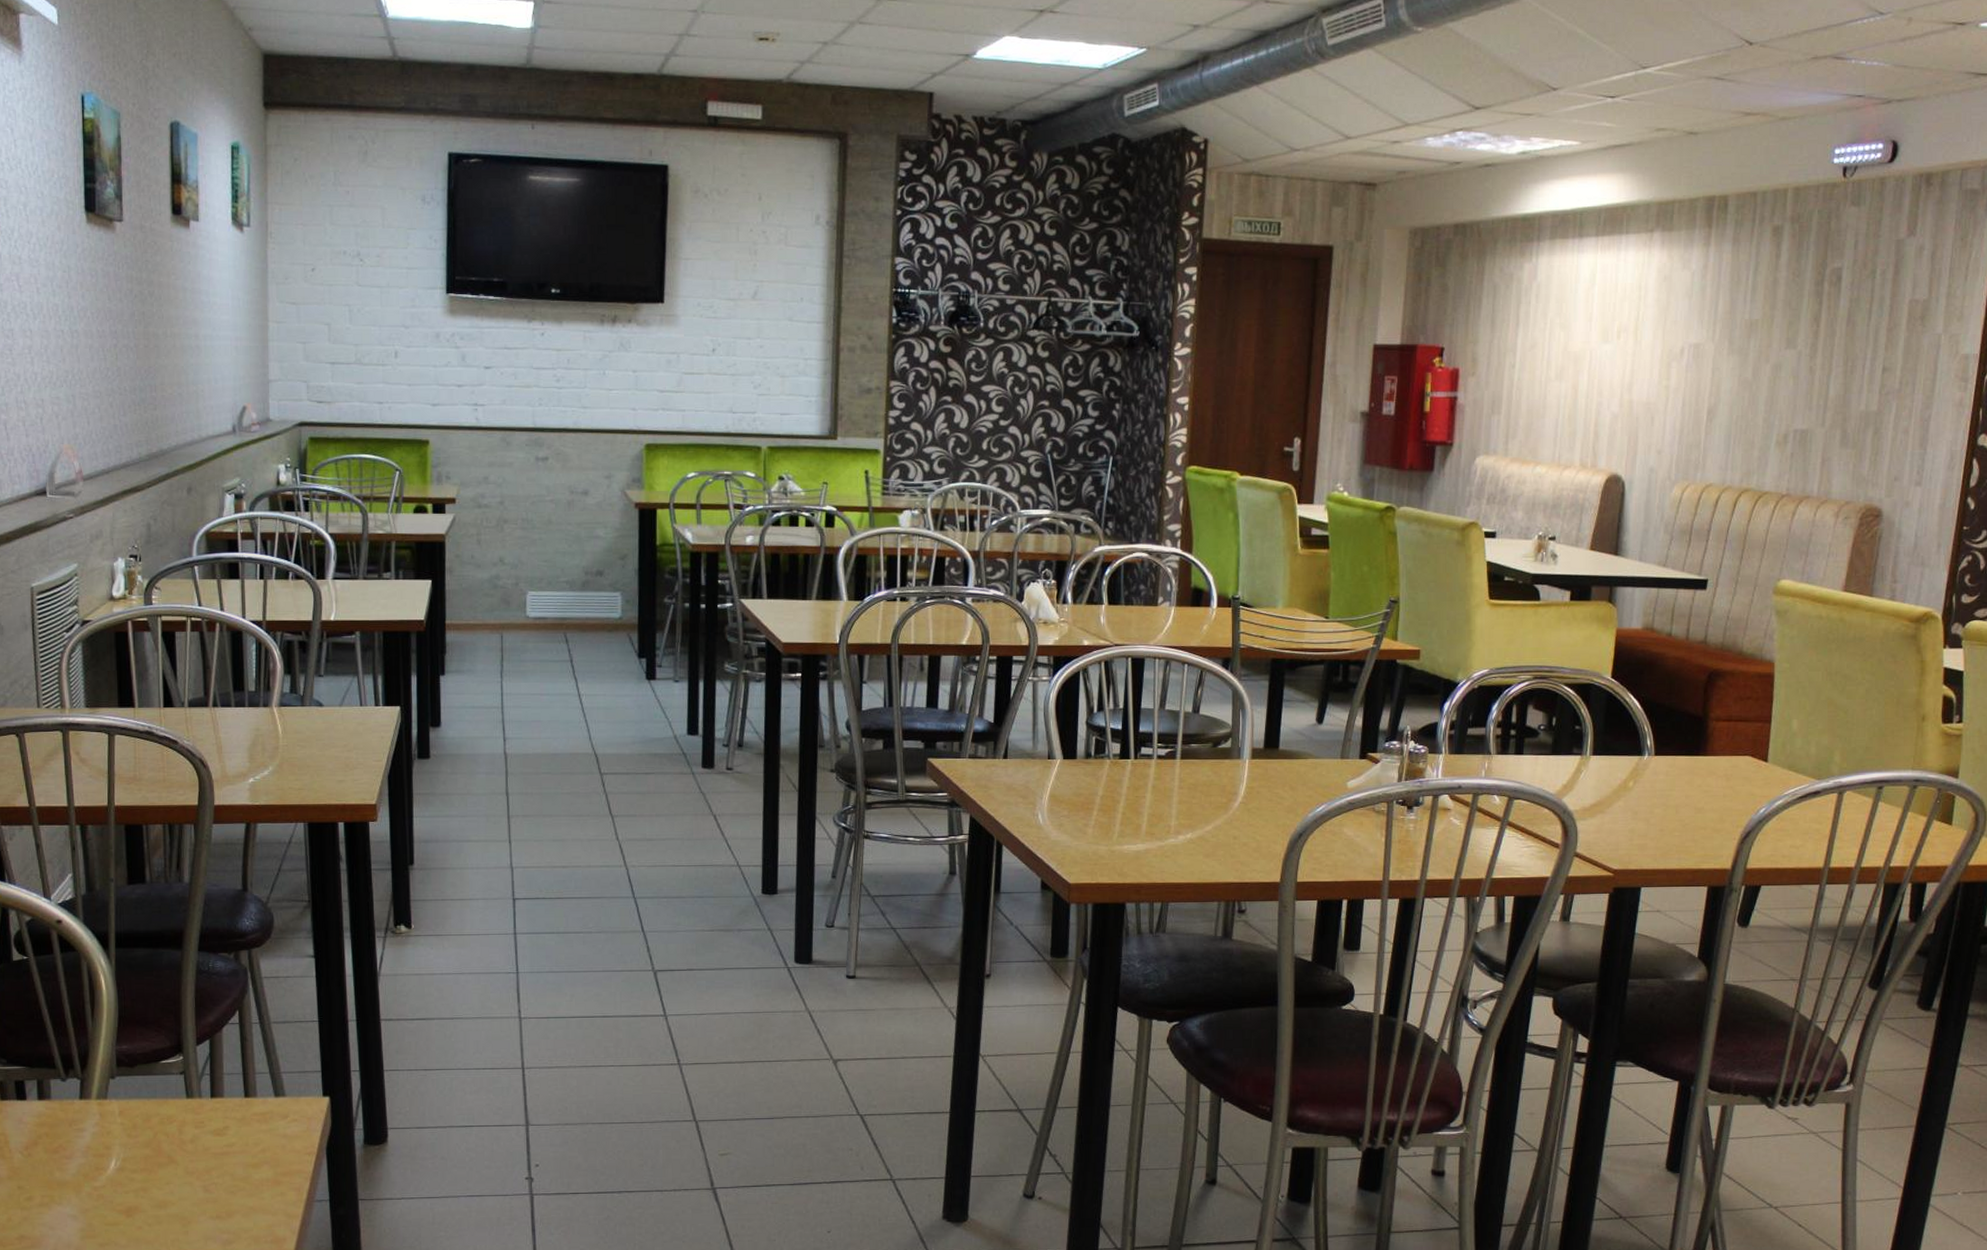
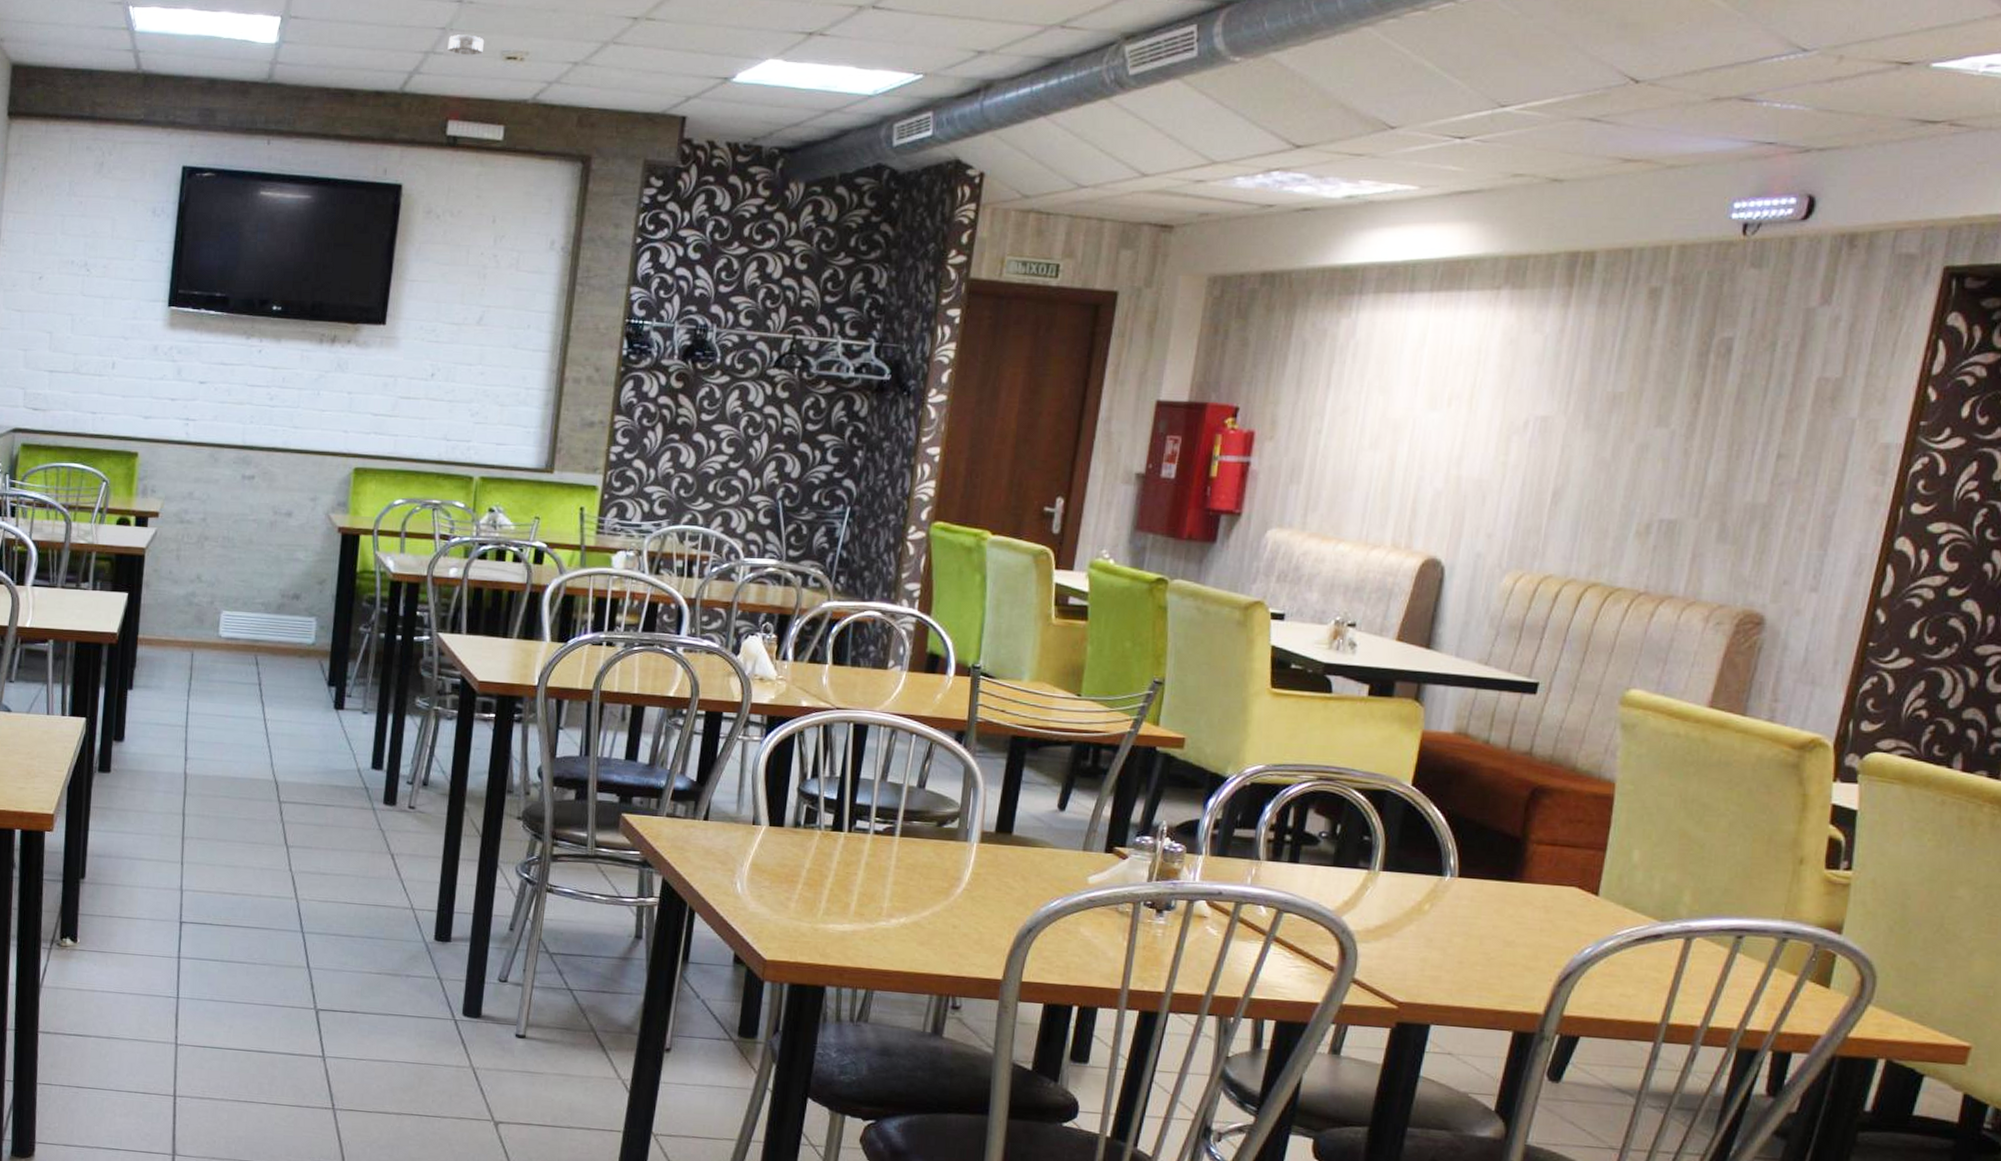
smoke detector: none [701,17,735,37] -> present [447,35,484,55]

